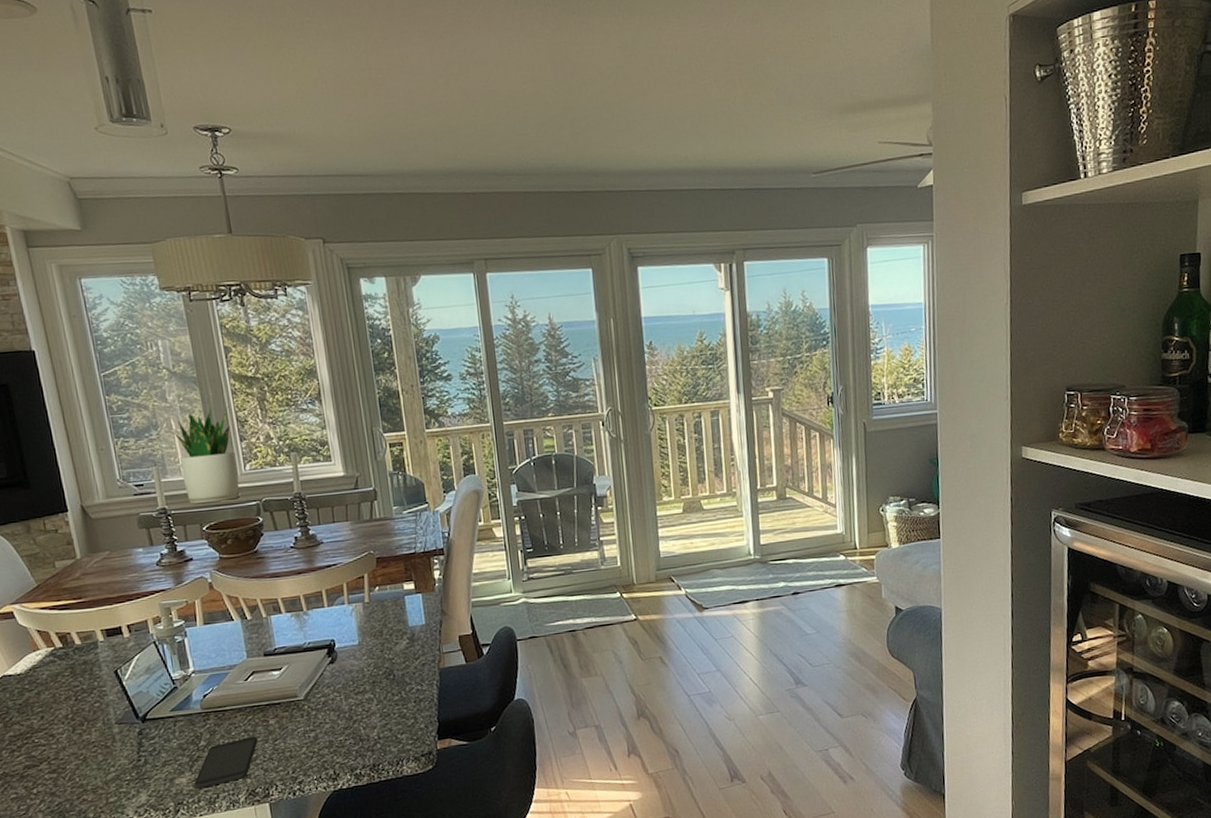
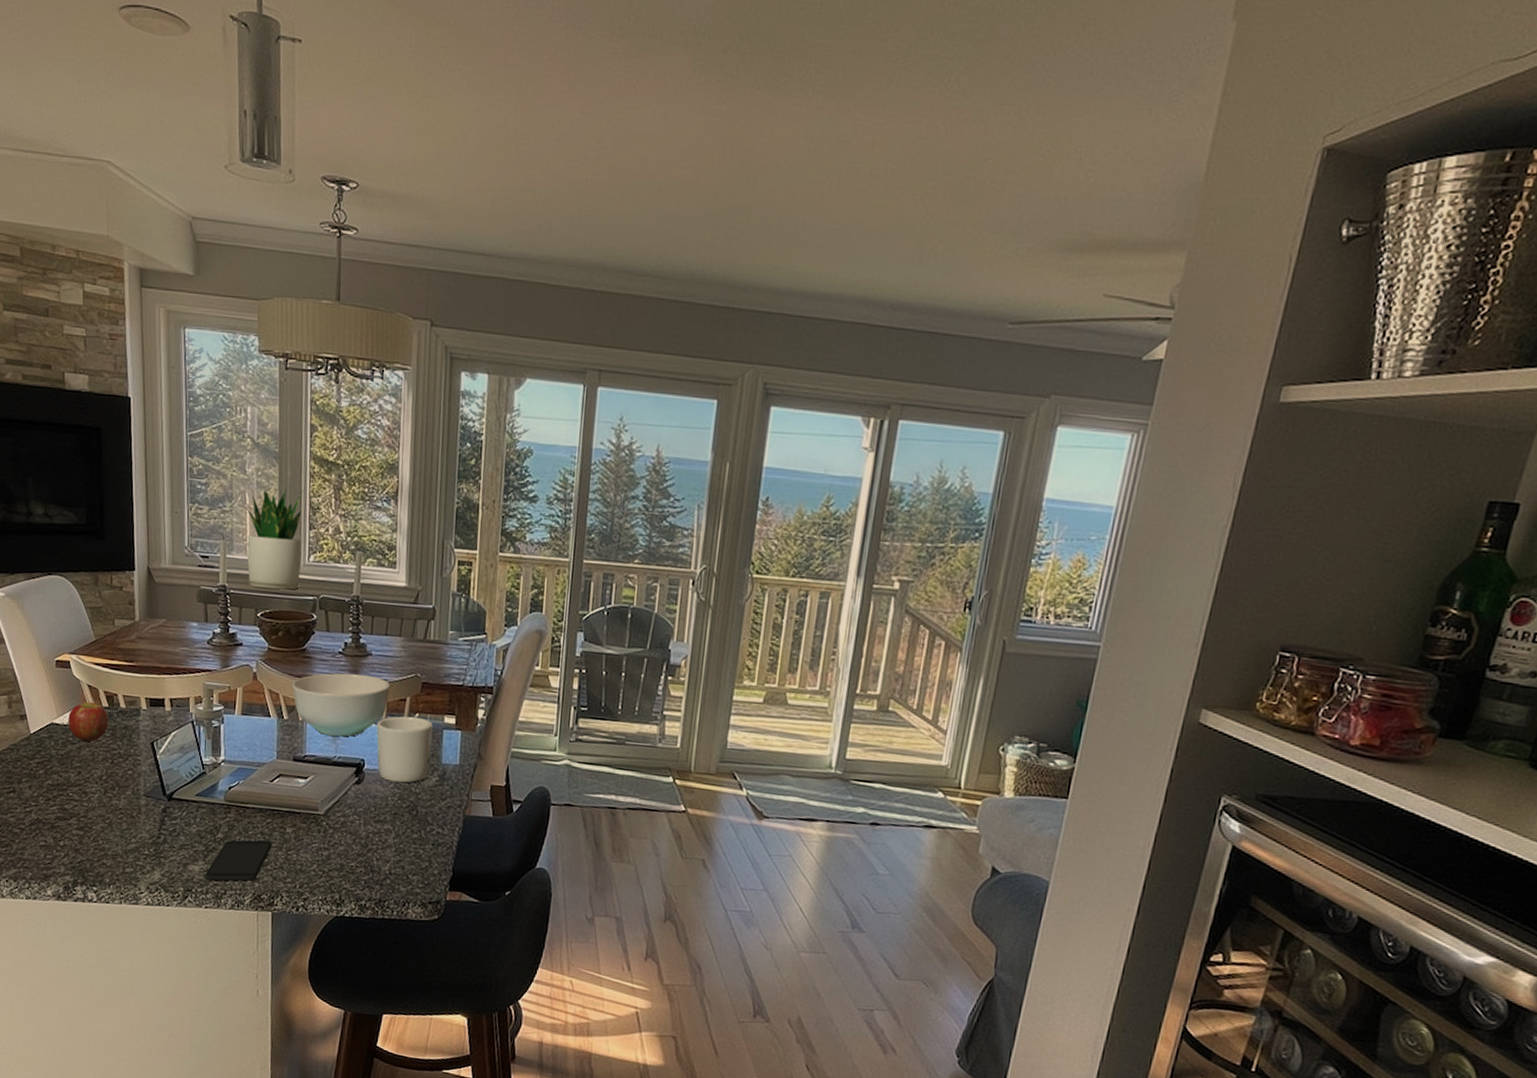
fruit: none [20,645,66,686] -> present [68,701,108,742]
bowl: none [249,562,347,626] -> present [292,673,391,737]
mug: none [339,589,399,654] -> present [376,716,434,783]

